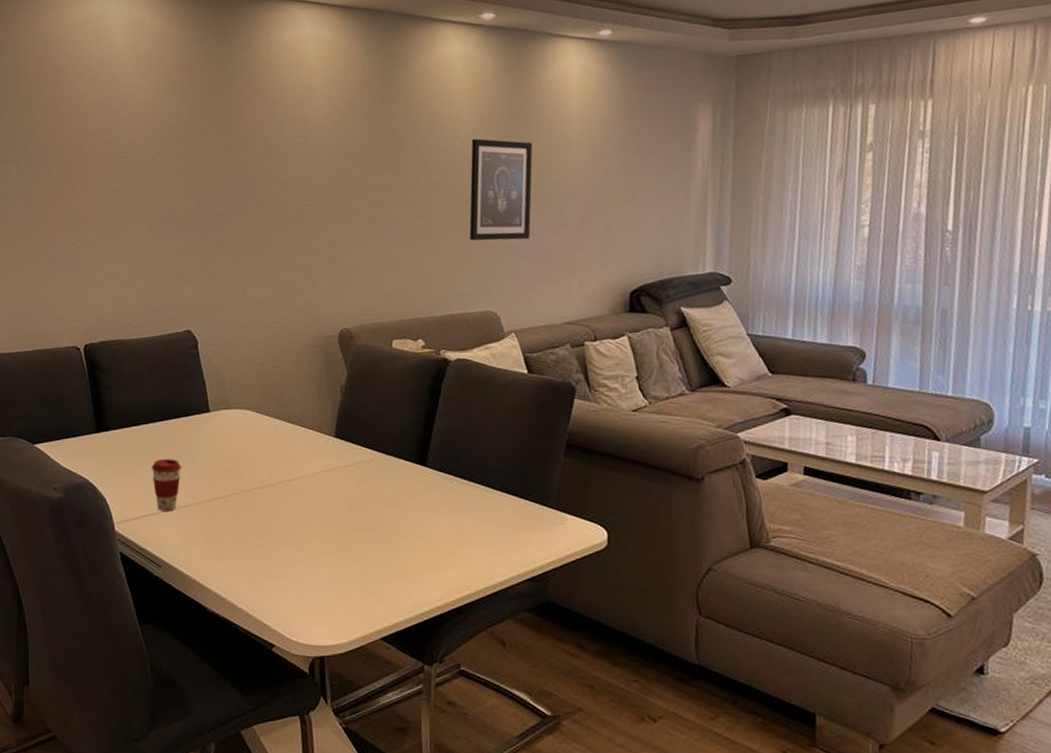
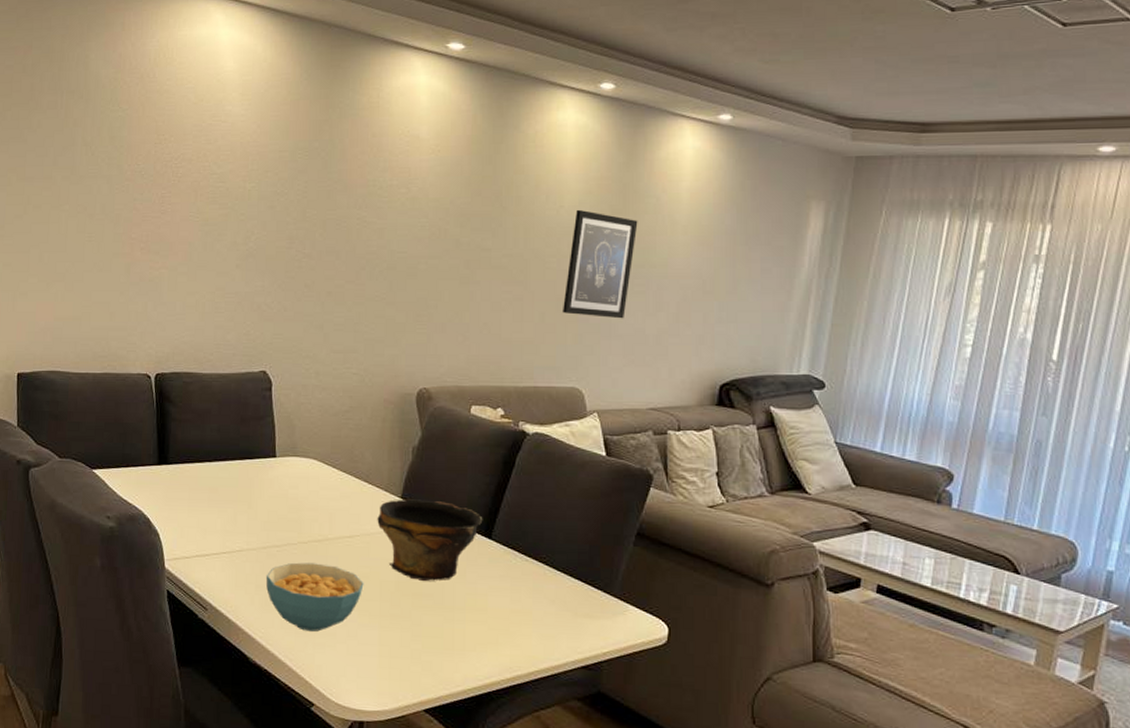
coffee cup: present [152,458,182,511] -> none [209,499,241,554]
cereal bowl: none [213,509,309,576] -> present [265,562,364,632]
bowl: none [314,436,416,515] -> present [377,499,482,582]

